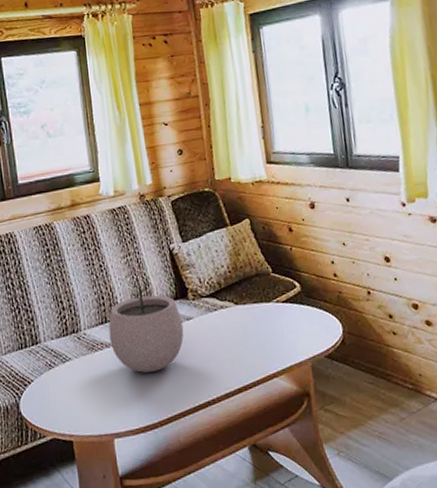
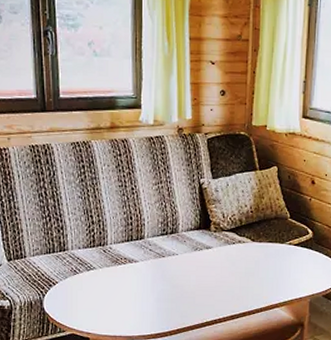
plant pot: present [108,276,184,373] -> none [133,203,202,289]

